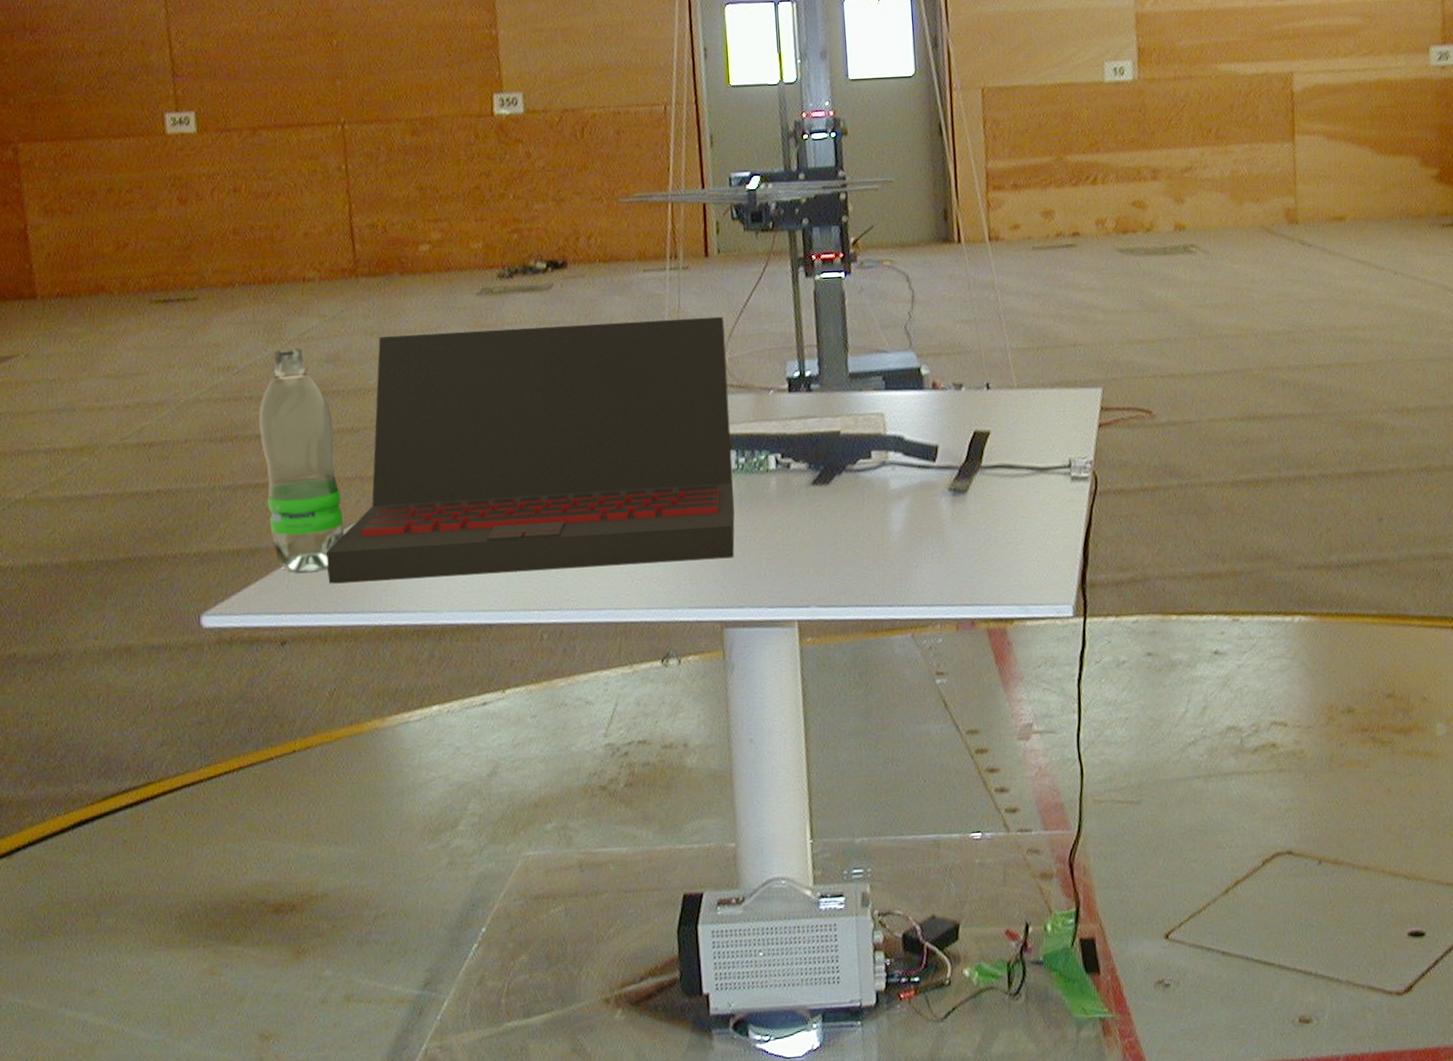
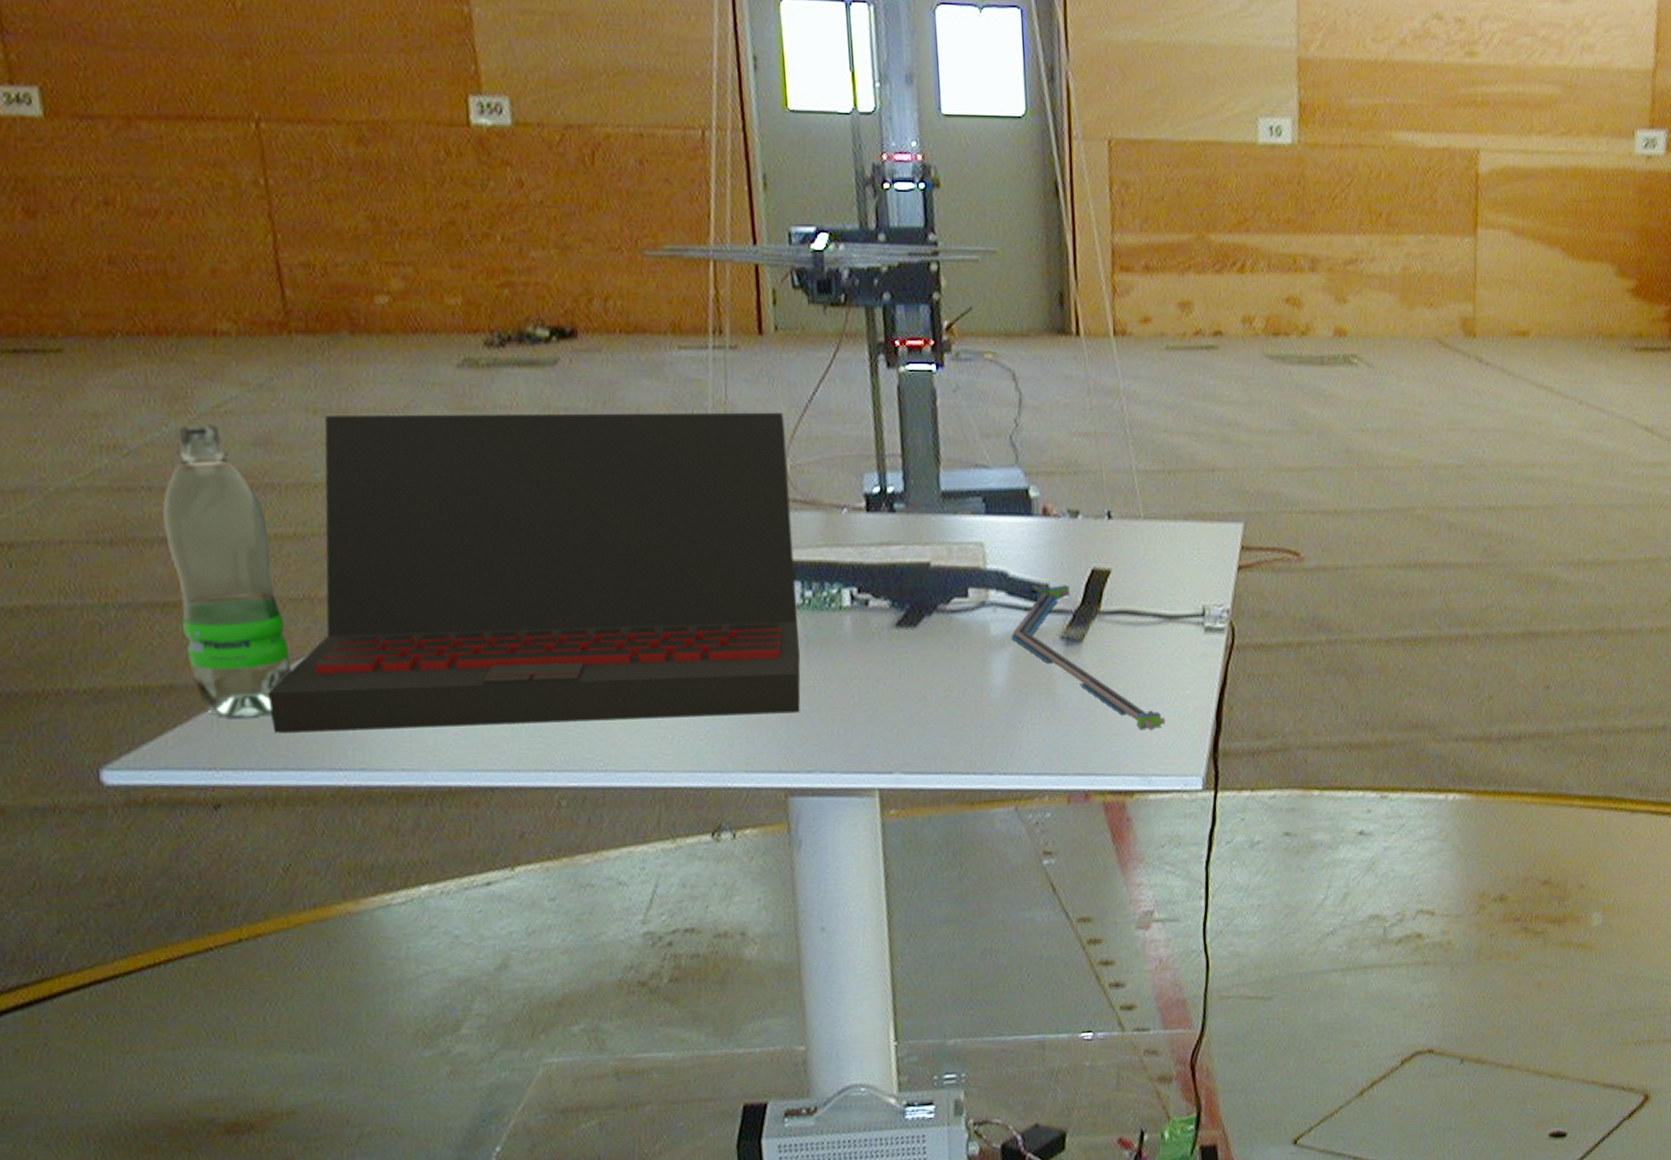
cable: none [907,445,1039,566] -> present [1011,584,1165,730]

